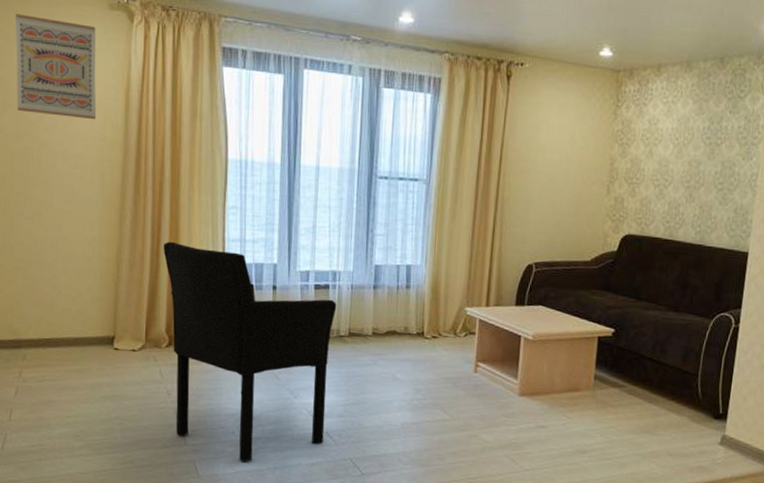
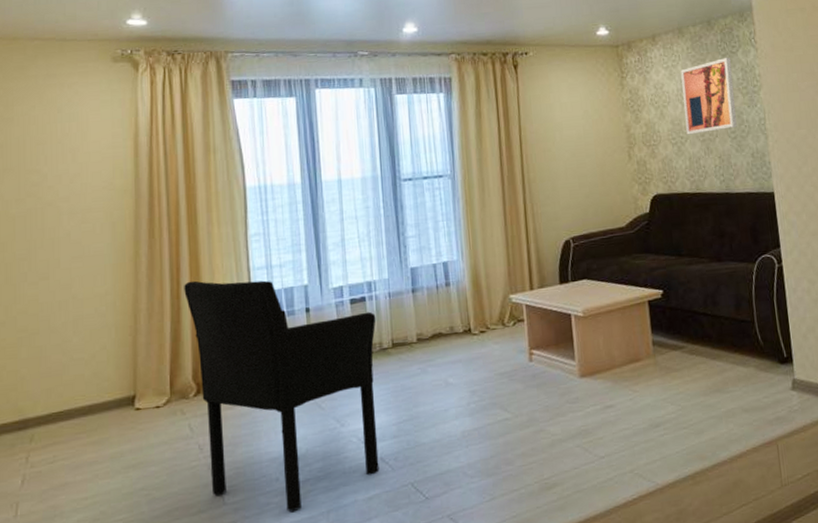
wall art: present [16,14,97,120] -> none [15,79,104,174]
wall art: none [672,102,736,179] -> present [680,58,737,135]

